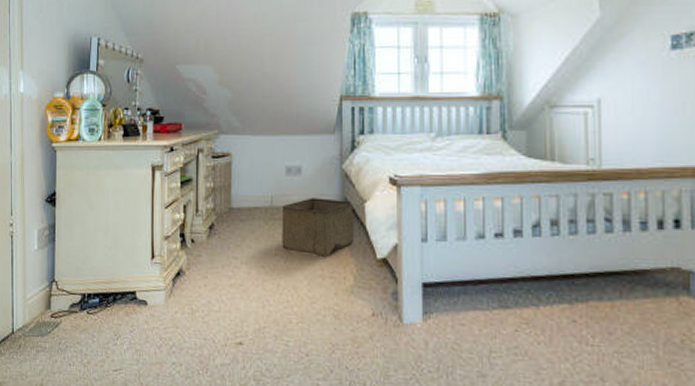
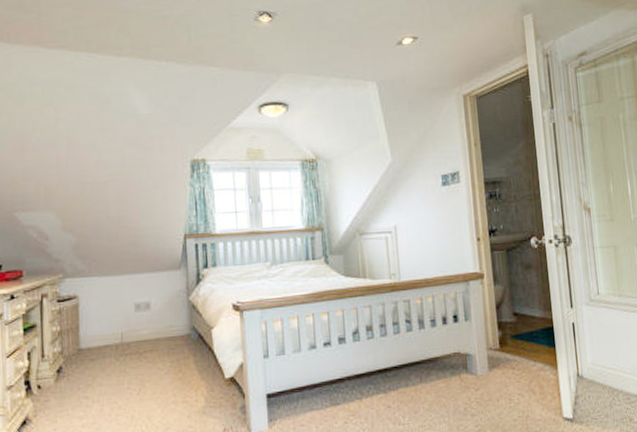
storage bin: present [281,197,355,258] -> none [132,329,204,385]

